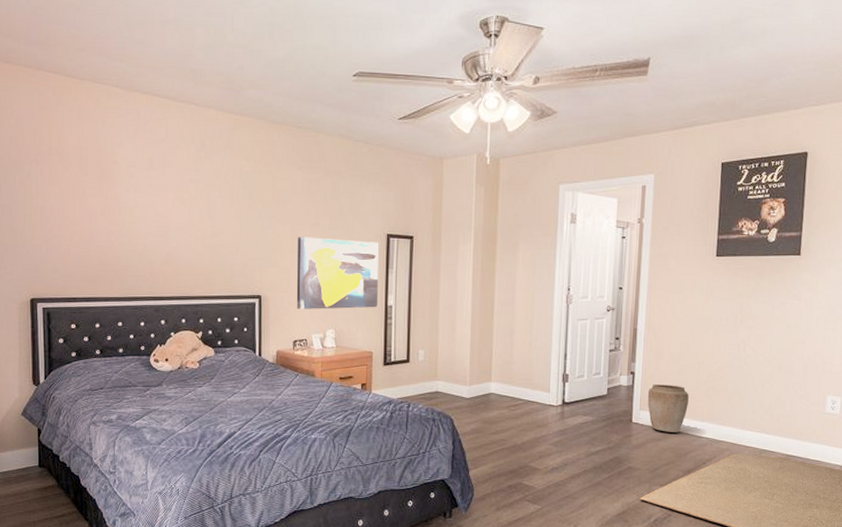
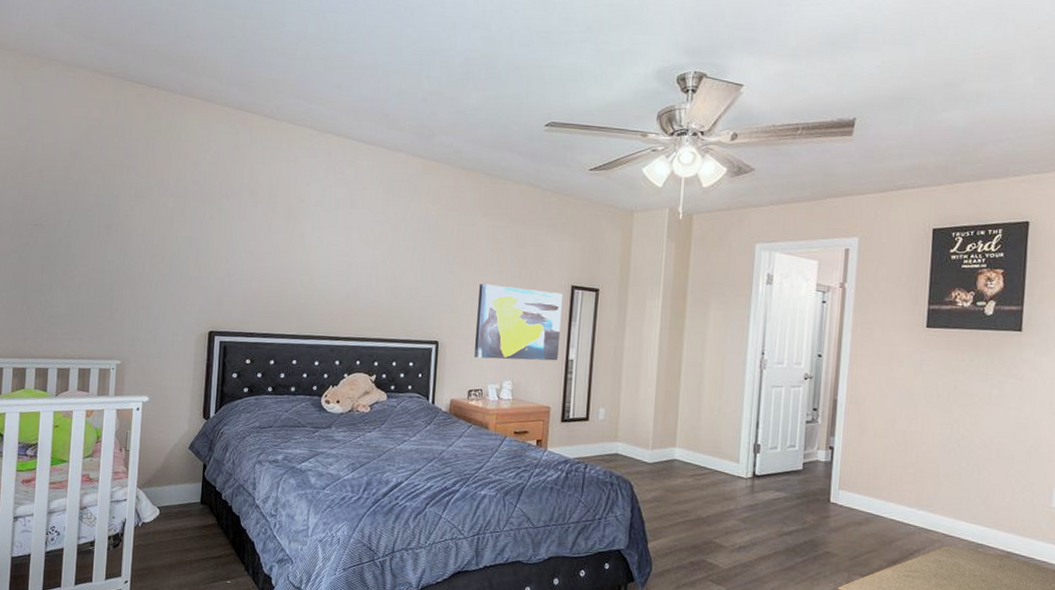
vase: present [647,384,689,433] -> none [847,462,895,518]

